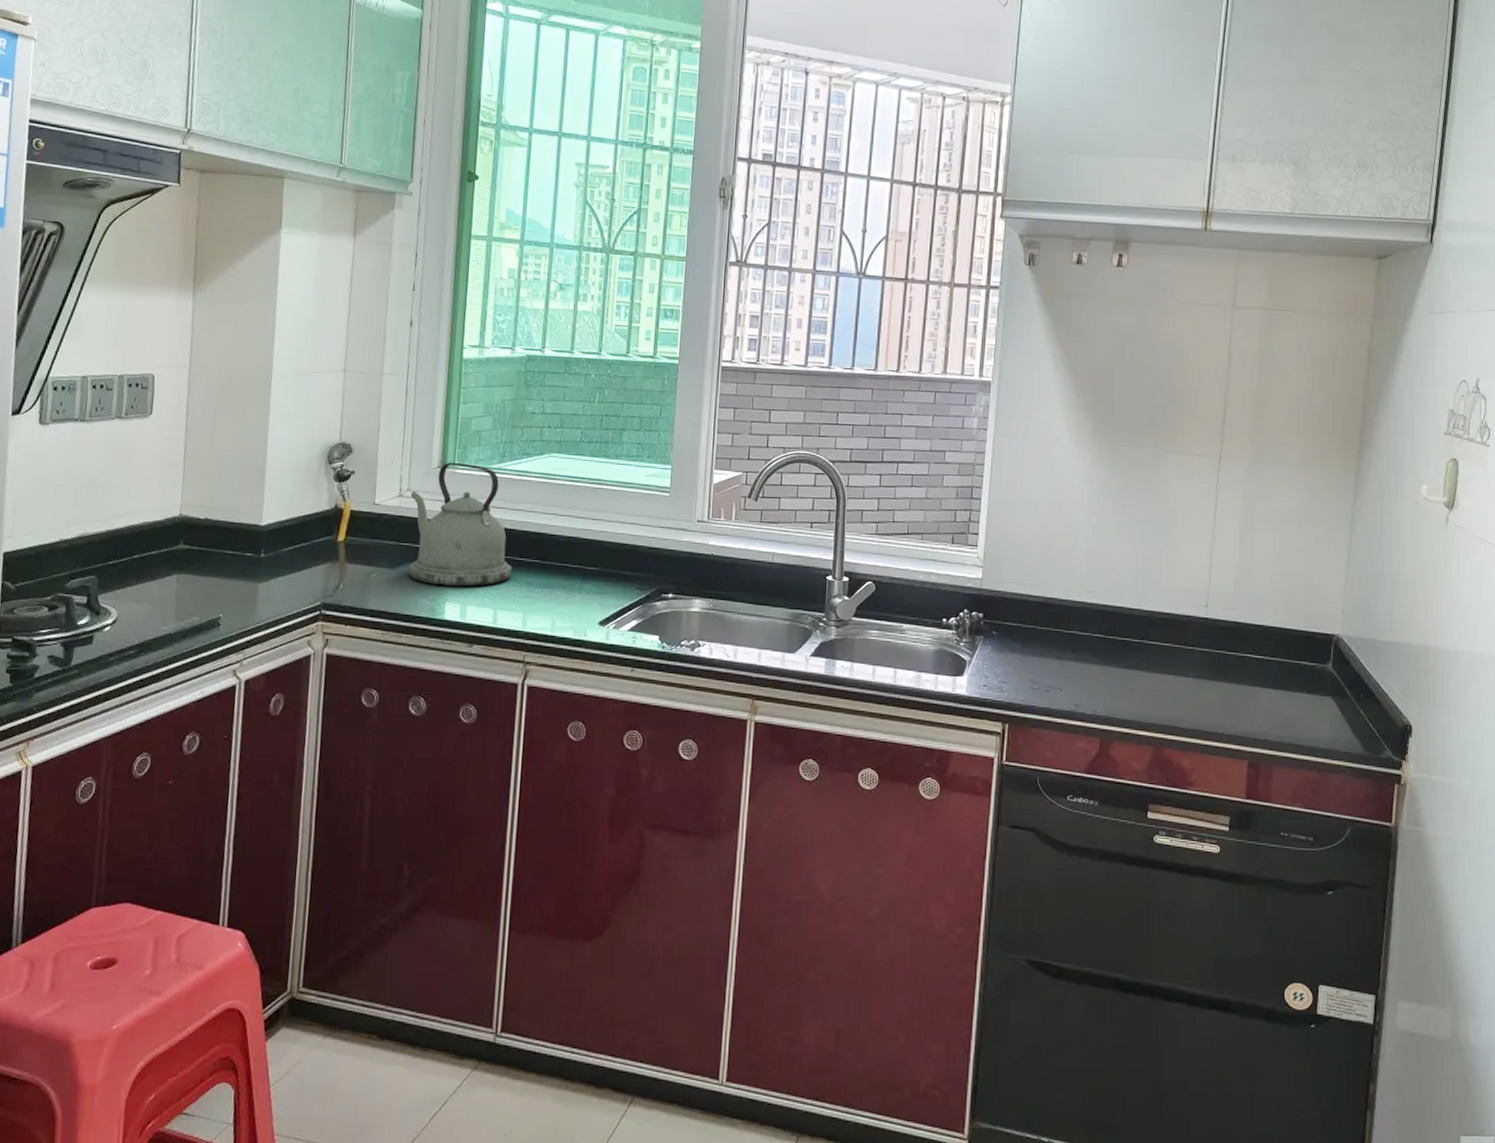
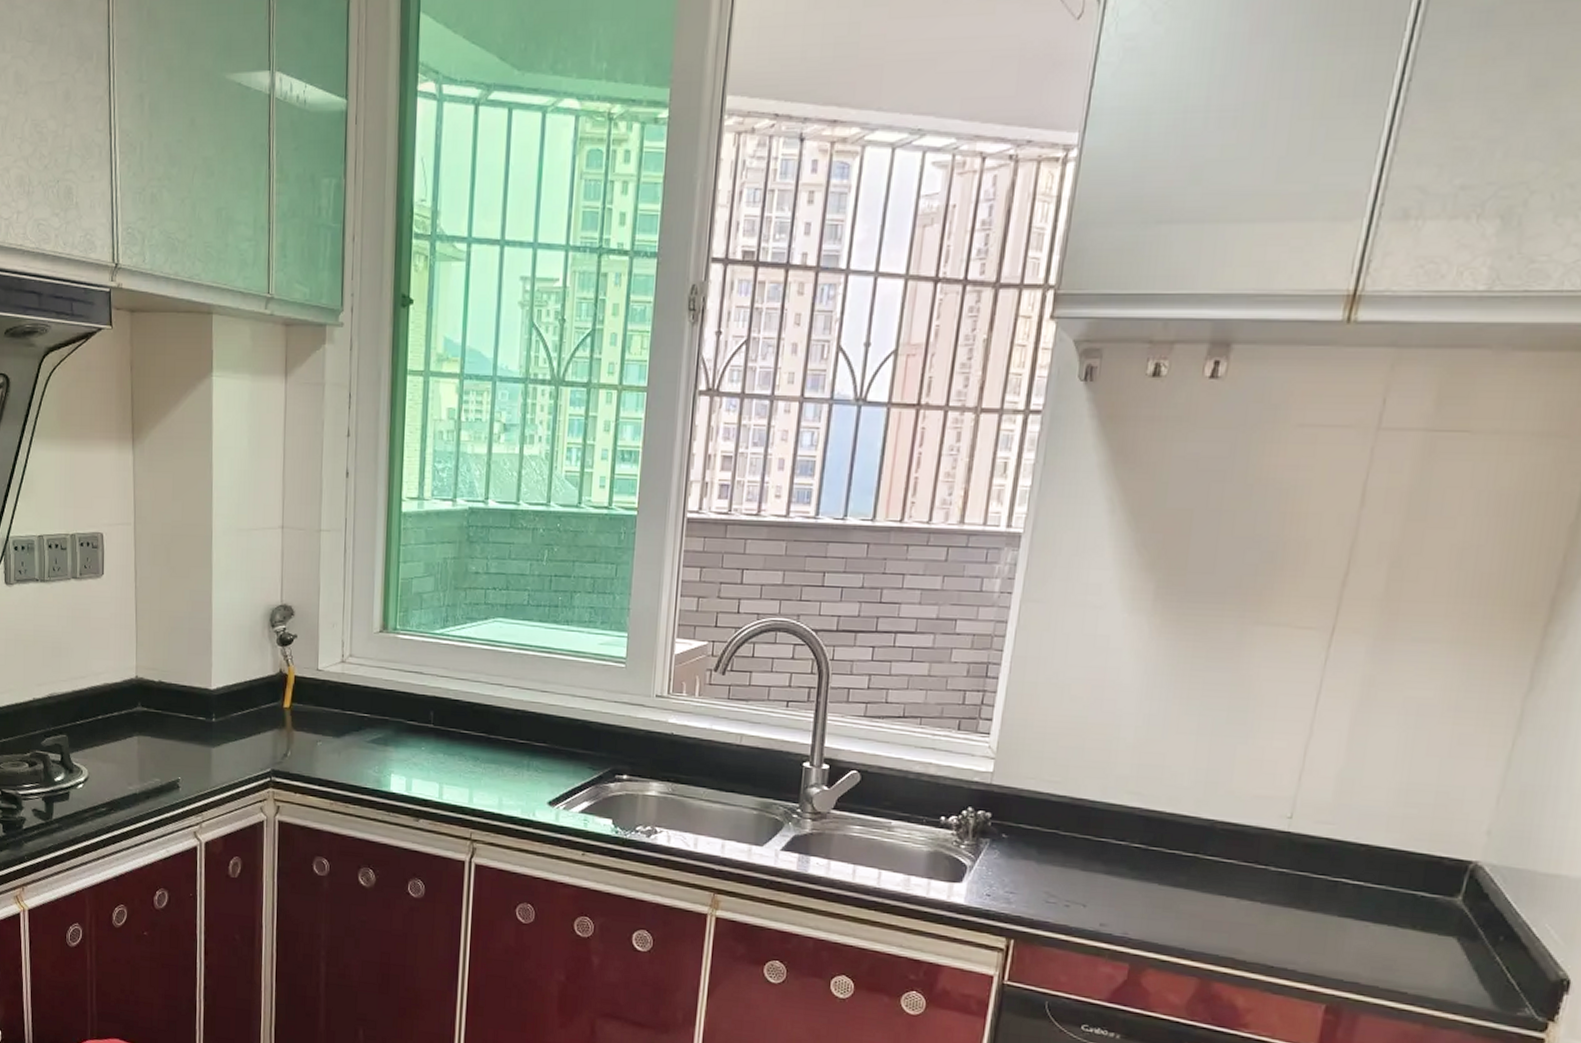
kettle: present [408,462,512,587] -> none [353,626,458,759]

